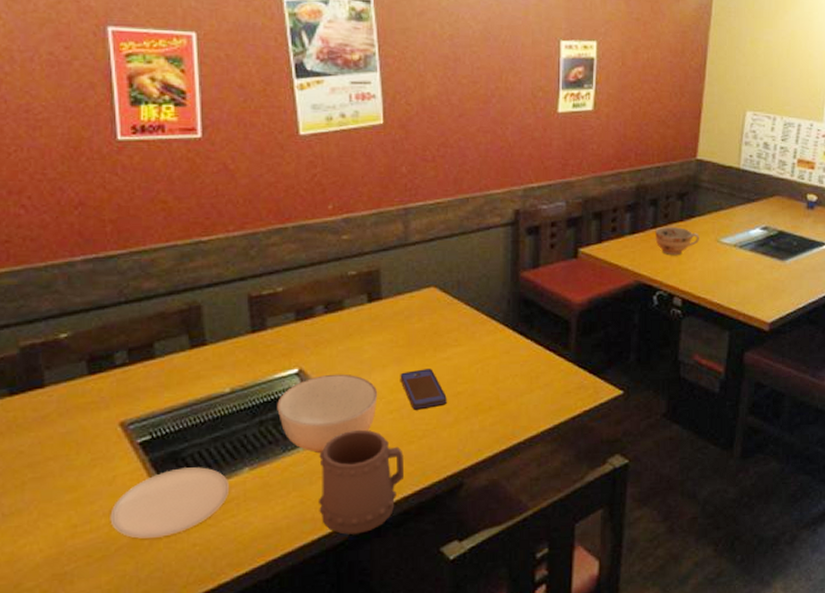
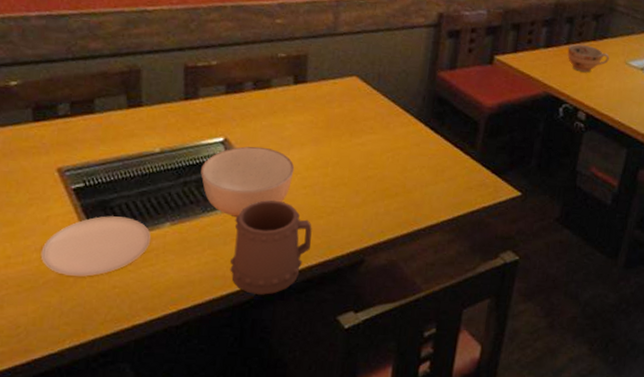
mobile phone: present [400,369,447,410] -> none [316,151,357,189]

